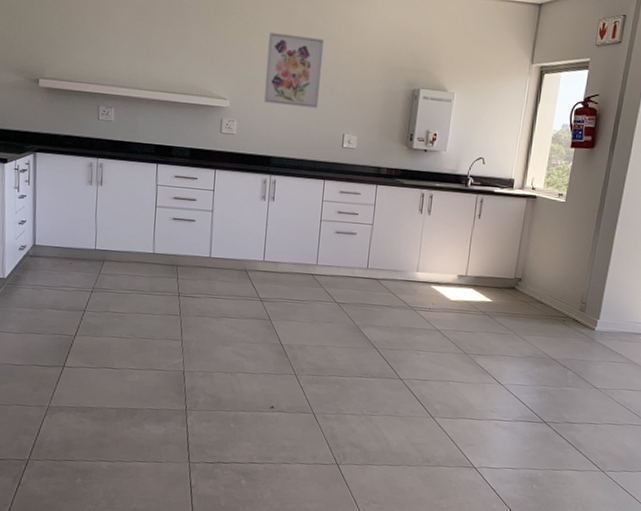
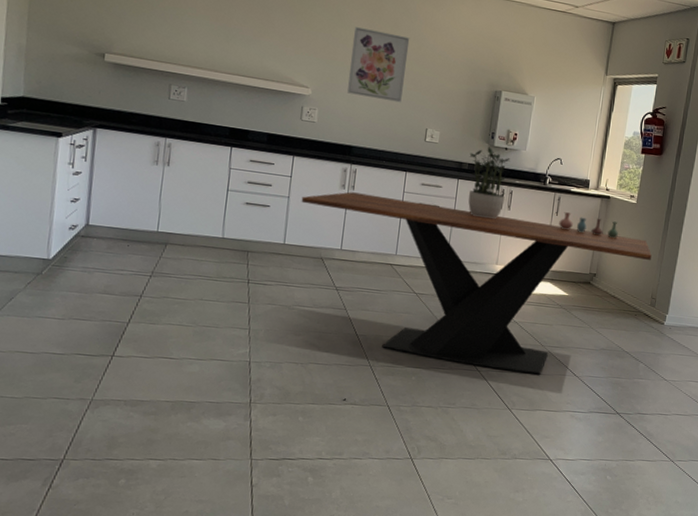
dining table: none [224,203,582,383] -> present [301,192,652,375]
potted plant: none [387,149,430,225] -> present [468,147,511,219]
vase: none [481,215,545,240] -> present [559,212,618,238]

